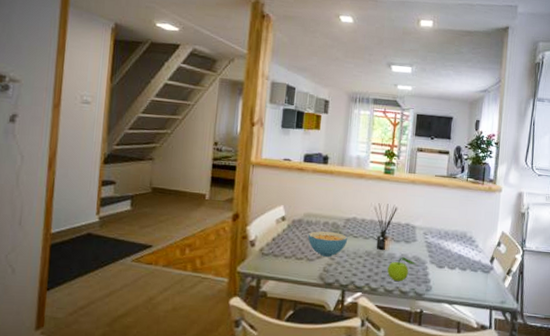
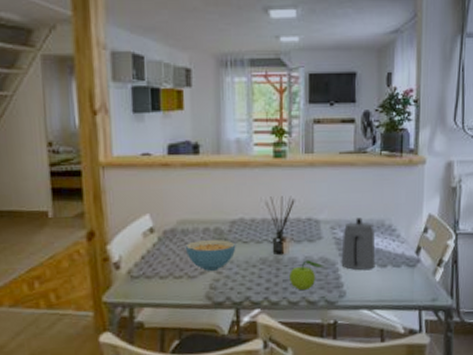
teapot: none [430,228,458,271] -> present [341,217,376,270]

